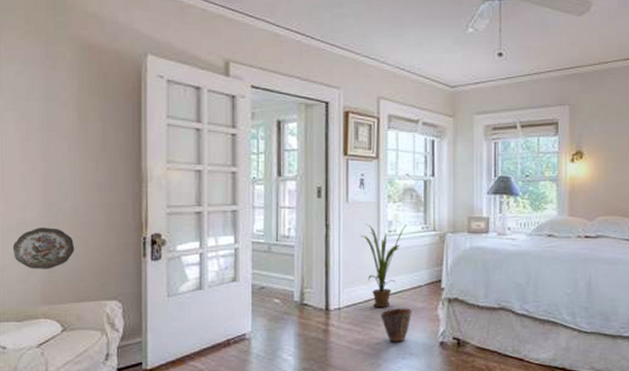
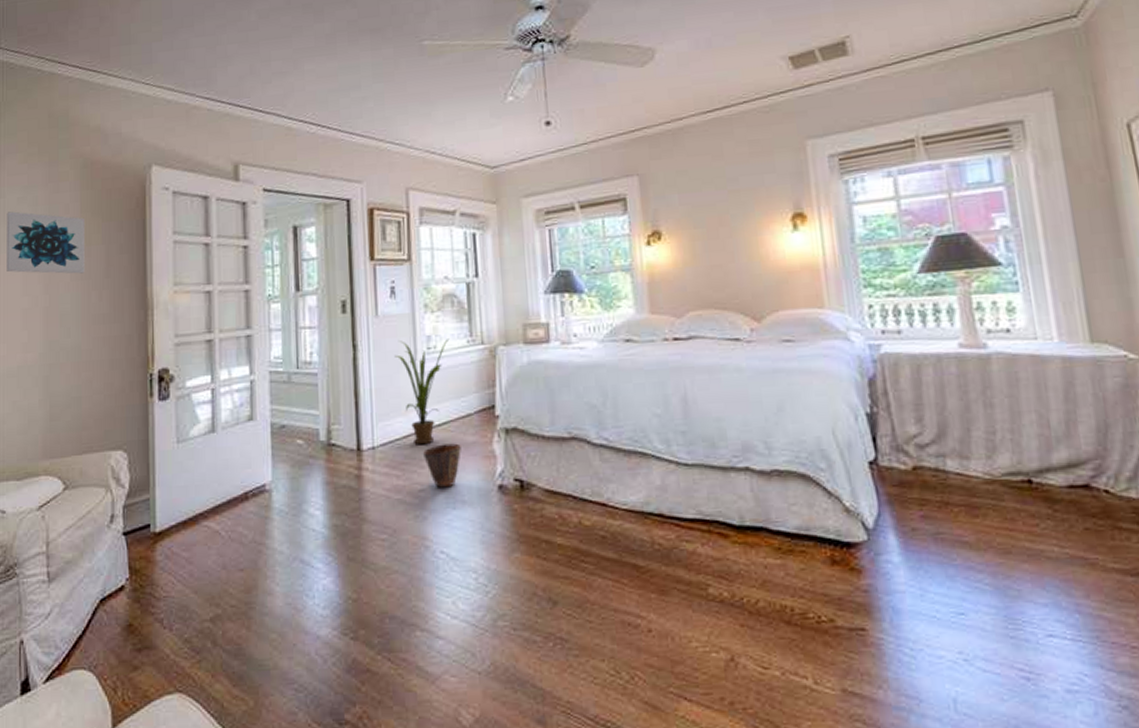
wall art: none [4,83,82,146] -> present [6,211,85,274]
decorative plate: present [12,228,75,269] -> none [13,369,78,418]

